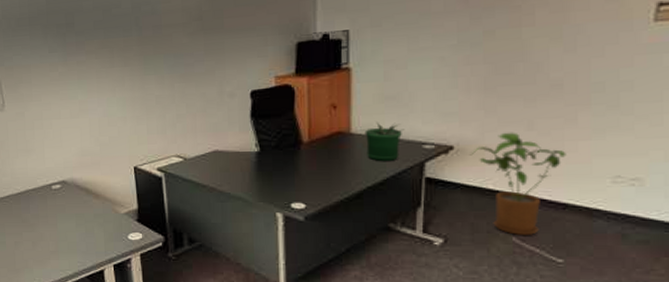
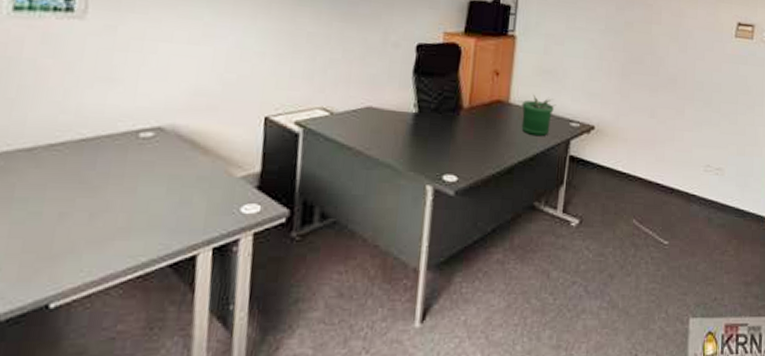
house plant: present [469,132,566,236] -> none [606,117,676,219]

